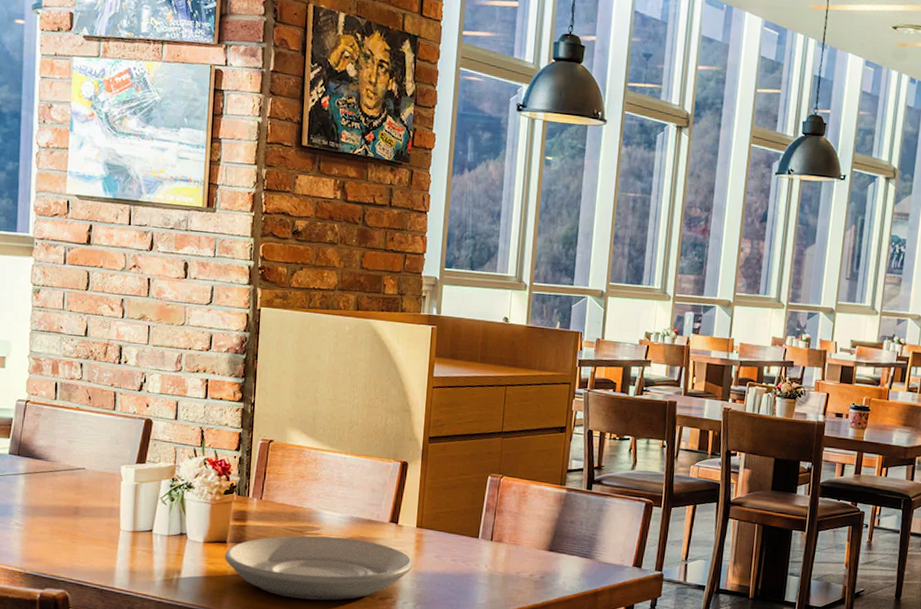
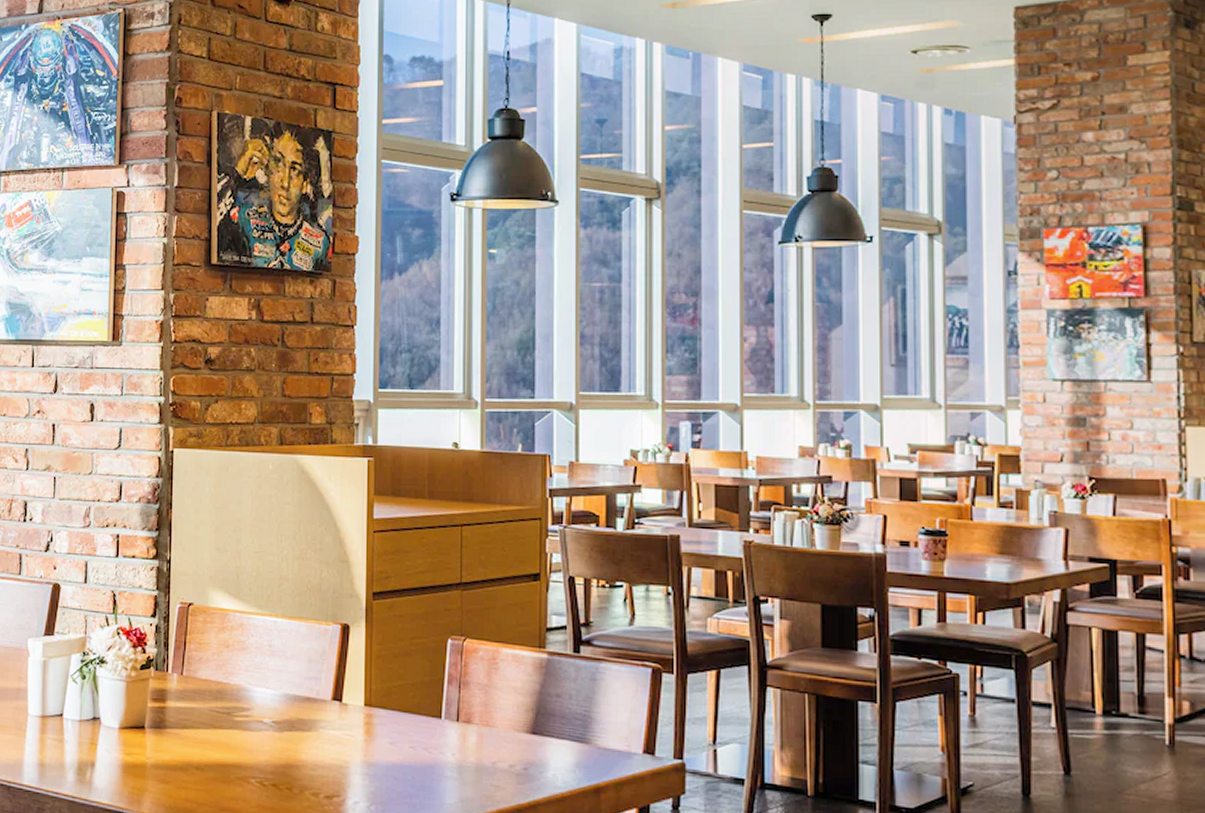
plate: present [224,535,413,601] -> none [142,718,363,800]

